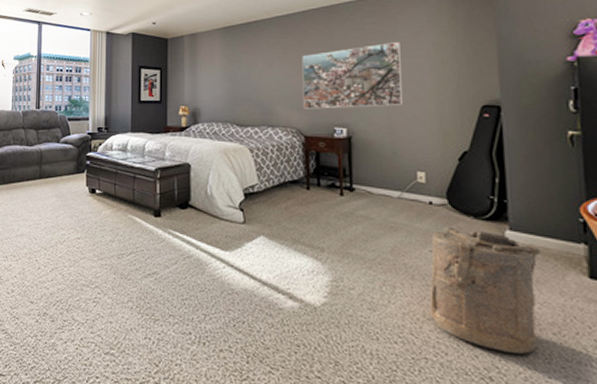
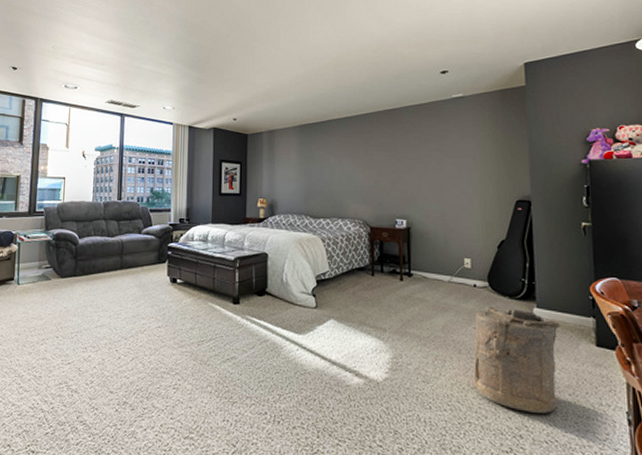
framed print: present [302,42,402,109] -> none [369,144,453,203]

